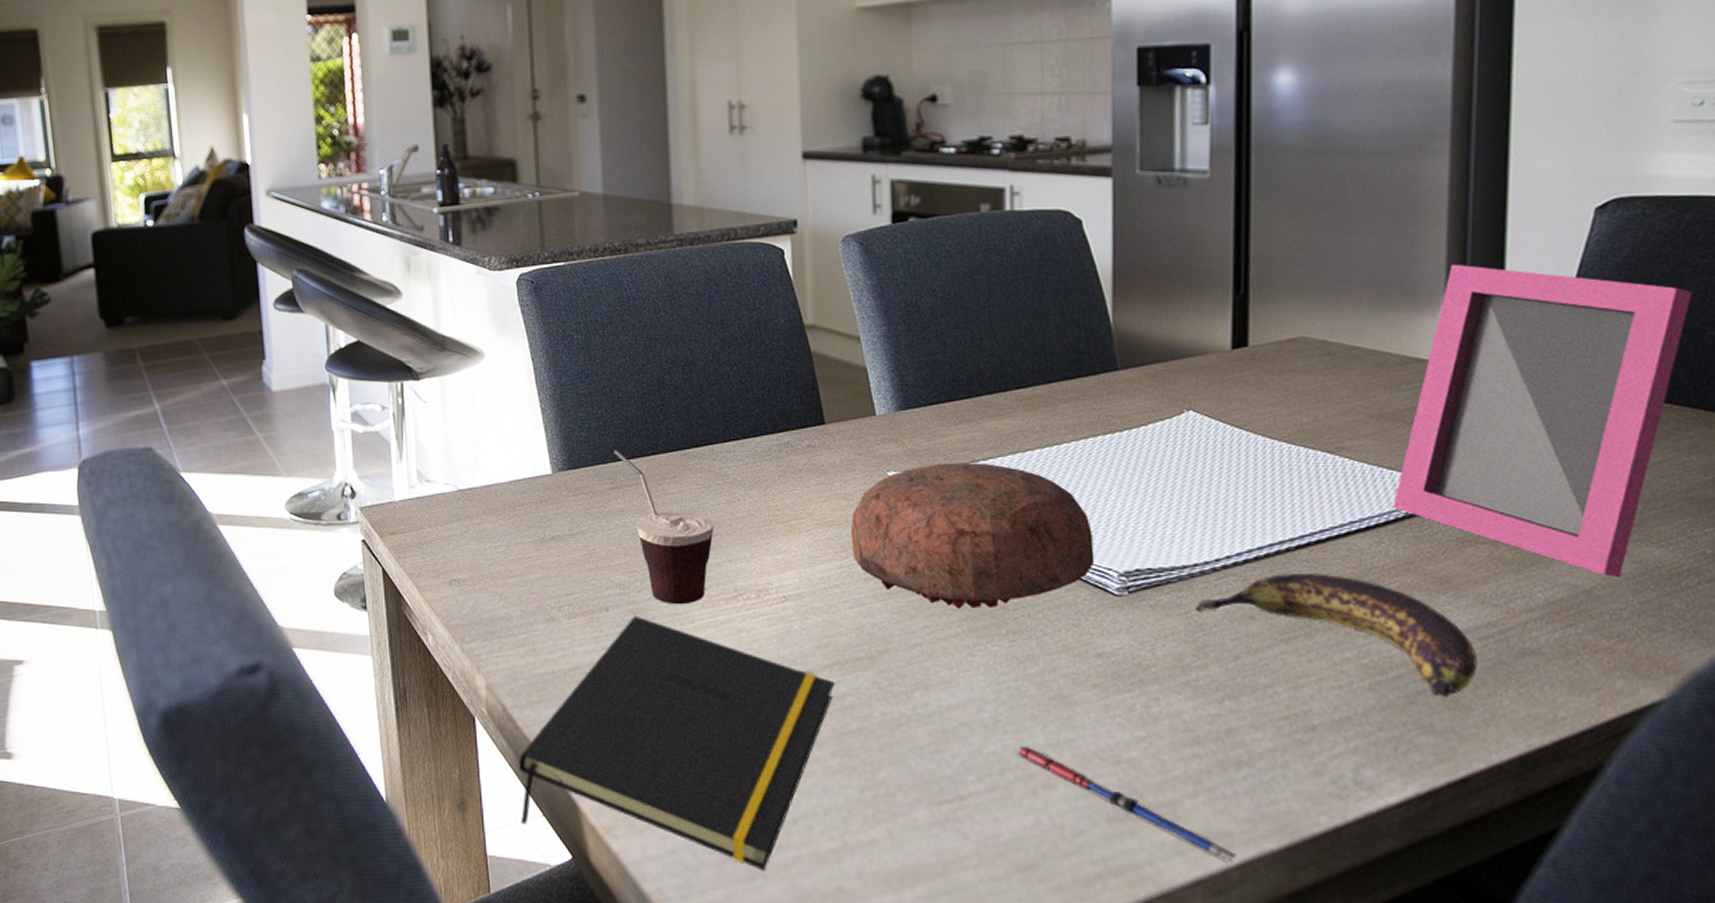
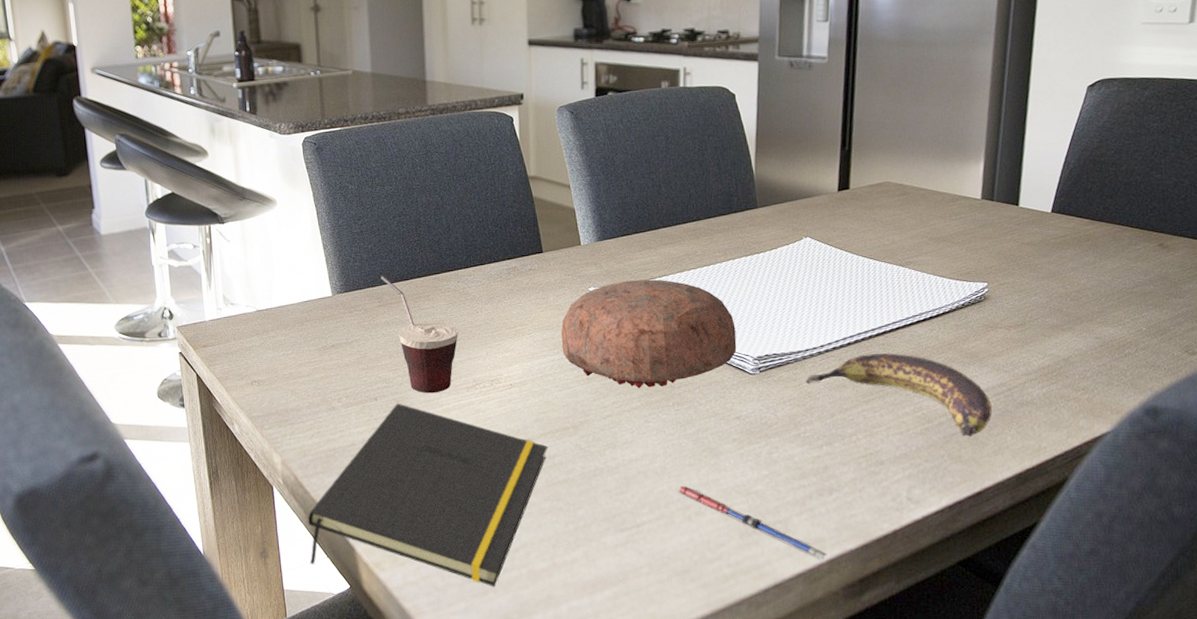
picture frame: present [1392,264,1693,577] -> none [942,127,1146,349]

